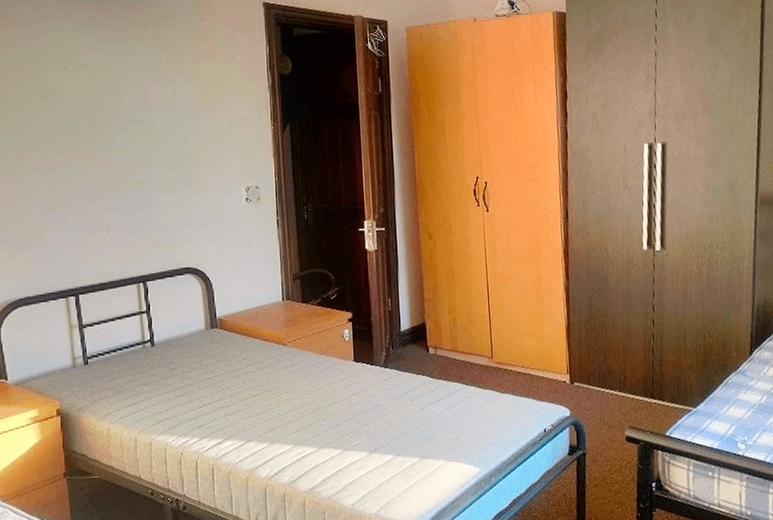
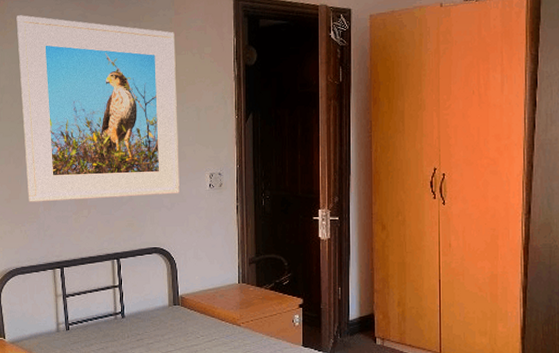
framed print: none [10,15,213,224] -> present [16,15,179,202]

